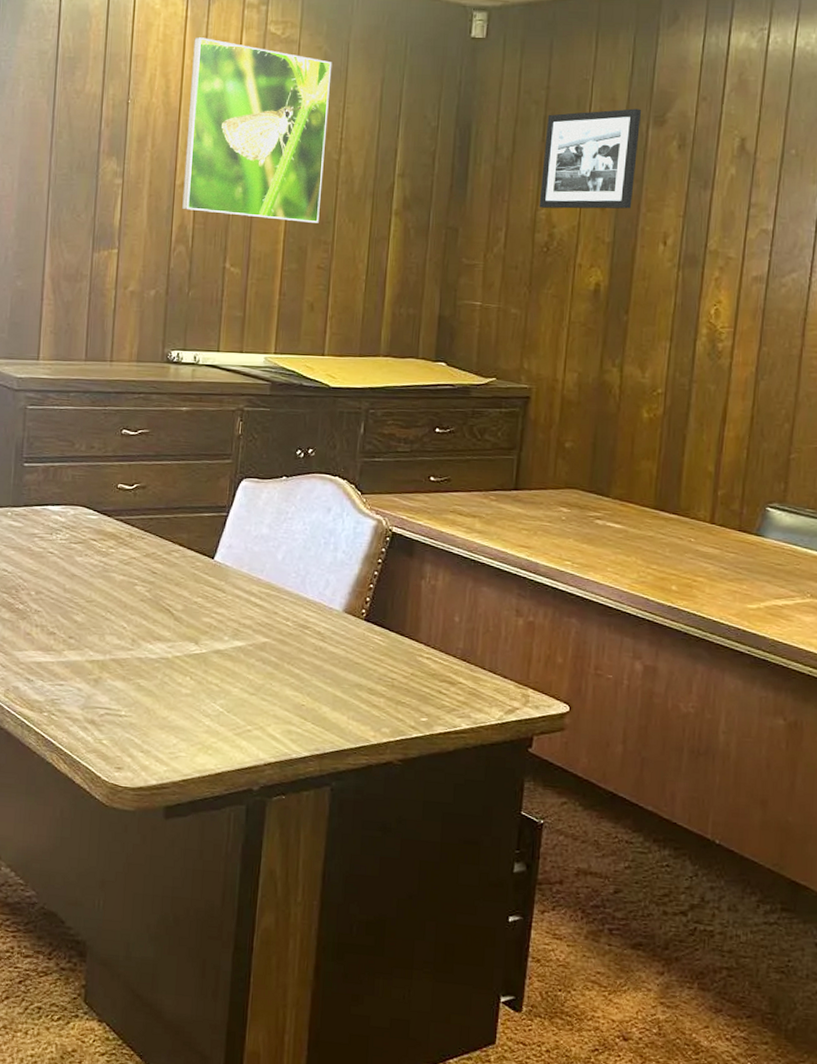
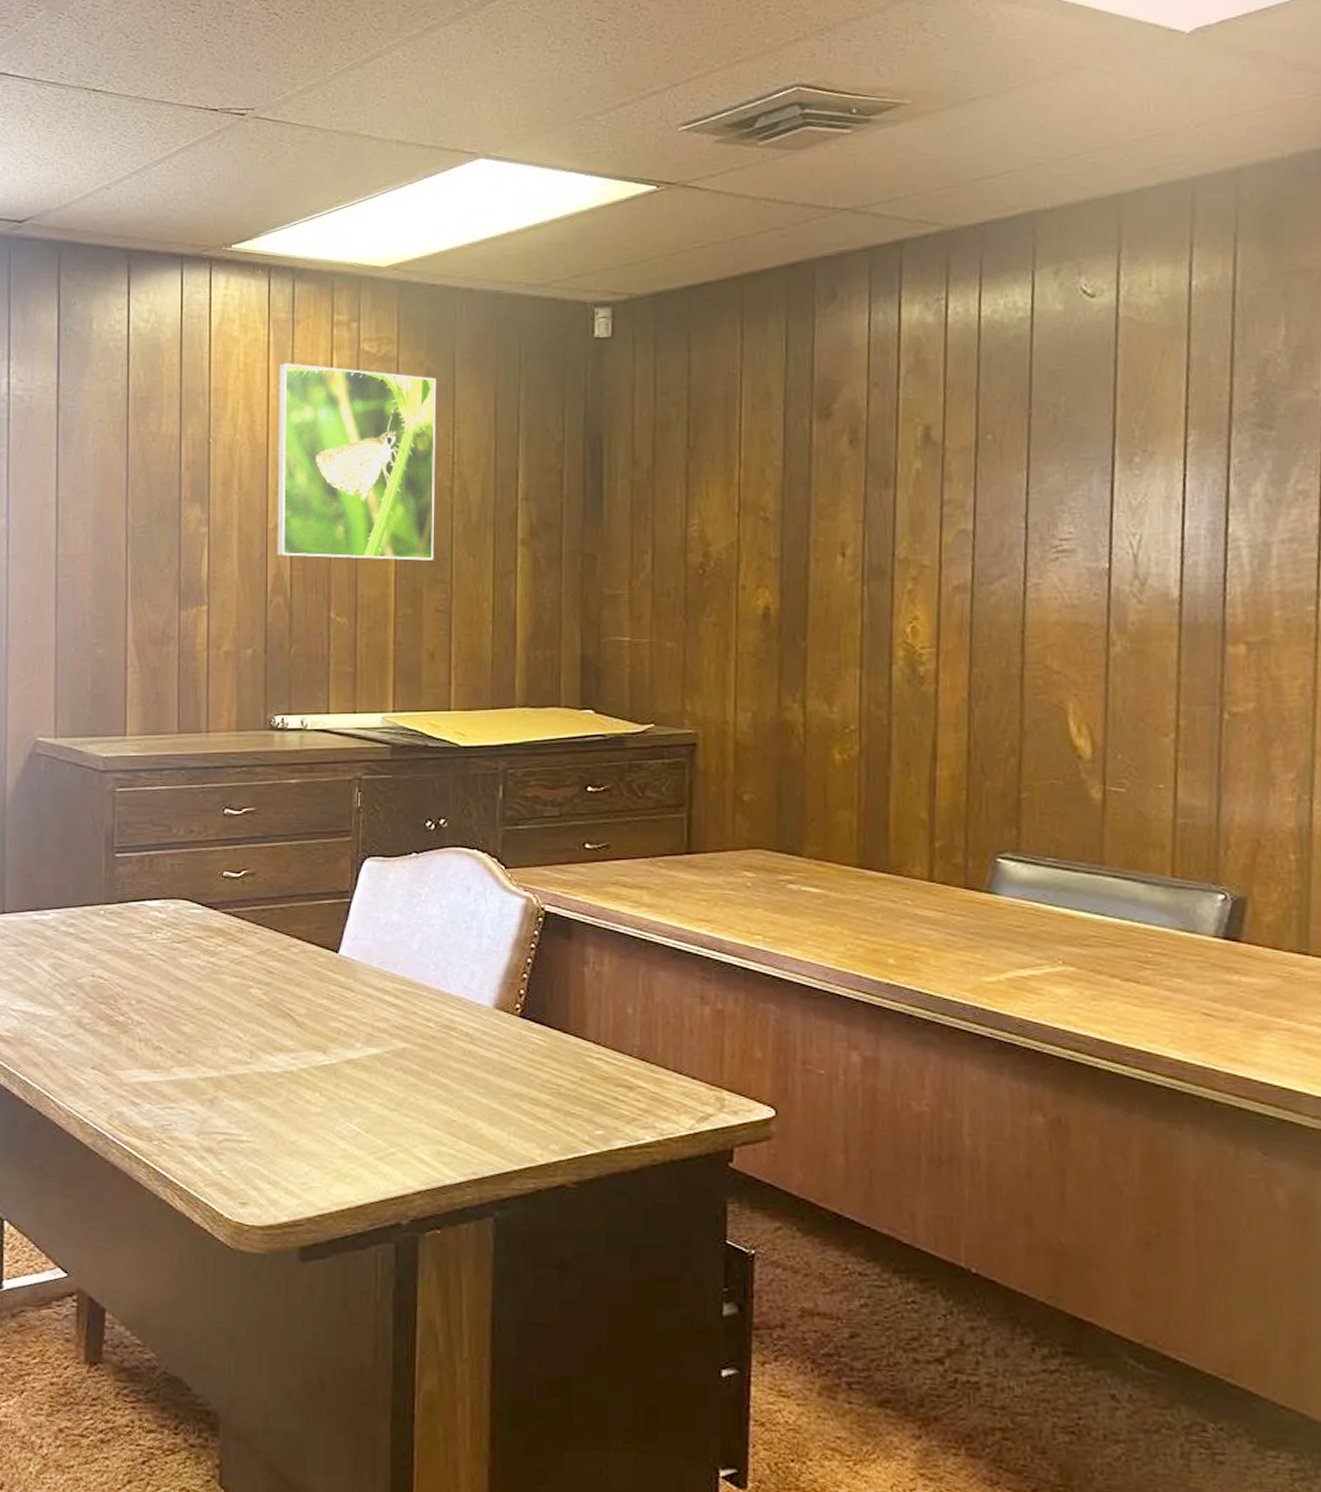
picture frame: present [539,108,642,209] -> none [689,402,803,524]

